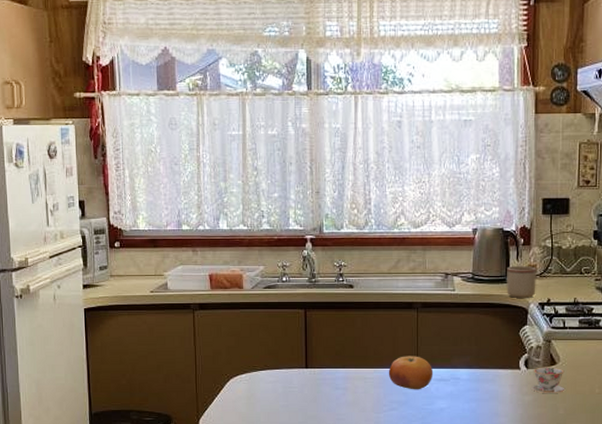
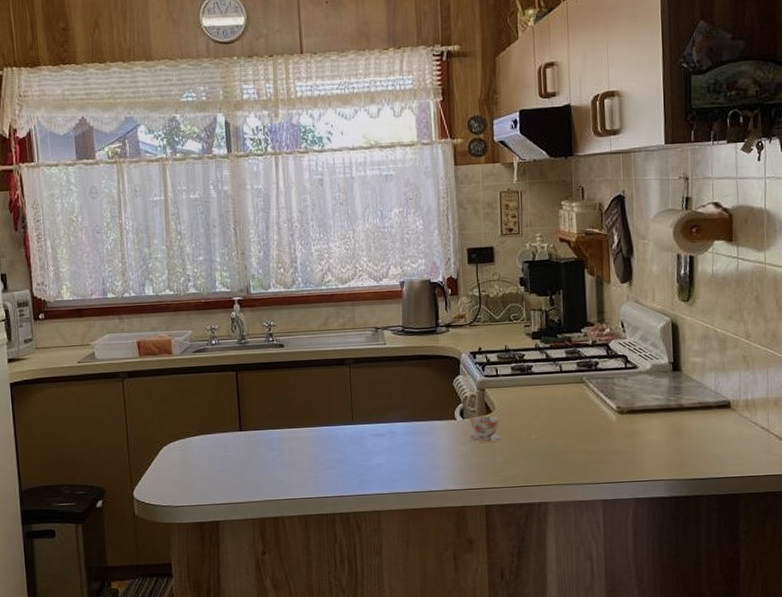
fruit: present [388,356,434,390] -> none [323,412,370,447]
mug: present [507,266,536,298] -> none [436,316,467,349]

